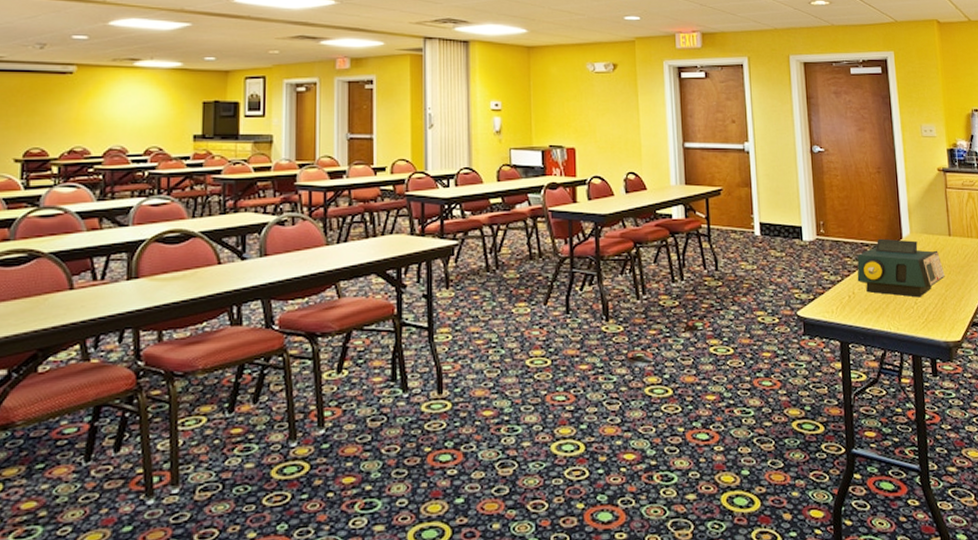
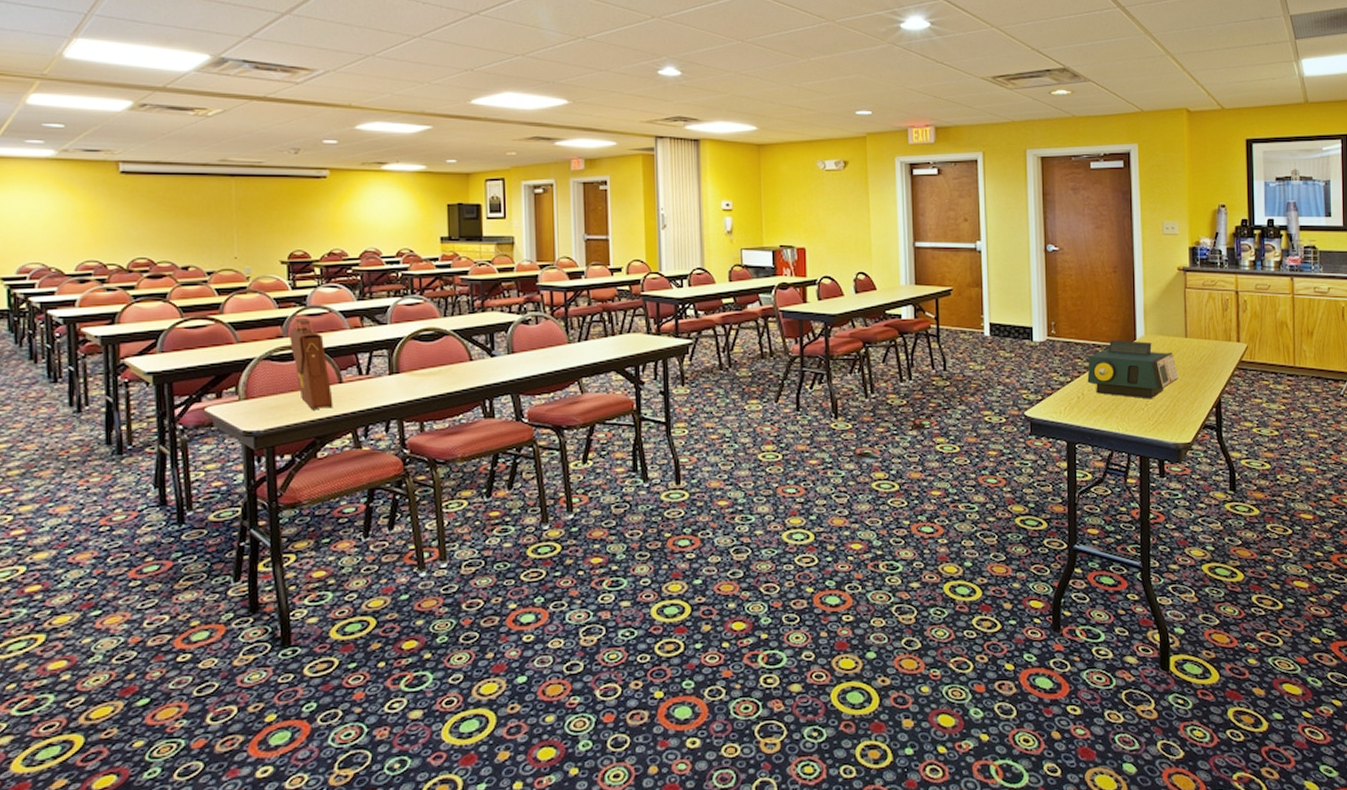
briefcase: none [16,220,61,320] -> present [288,318,333,410]

